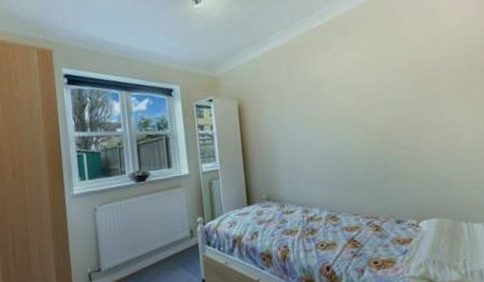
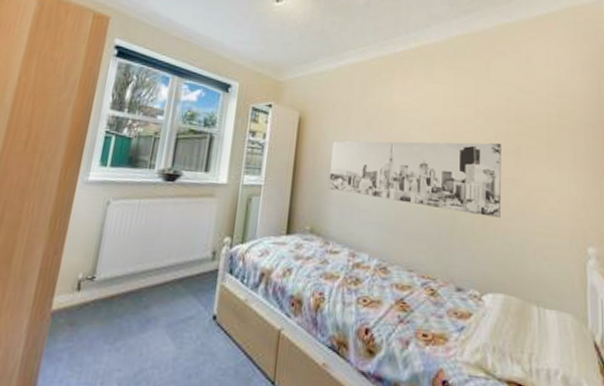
wall art: none [271,93,426,162] -> present [328,140,501,218]

